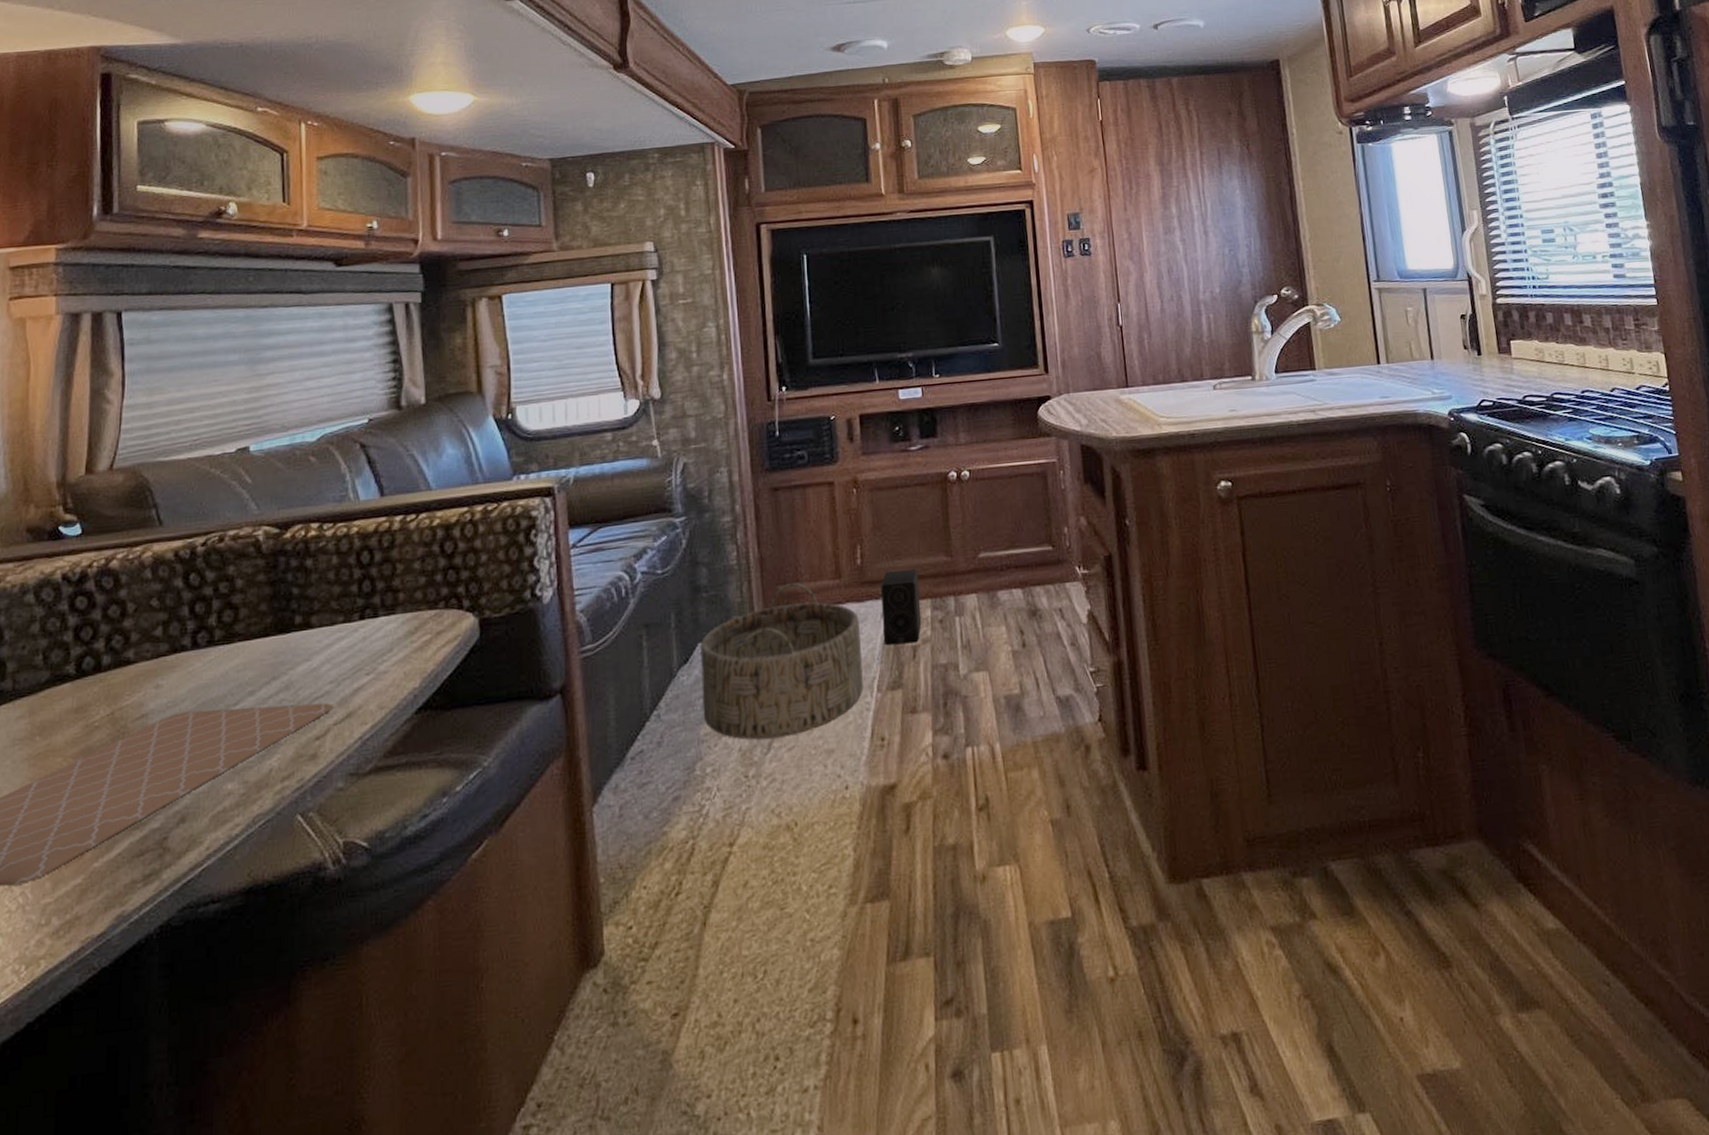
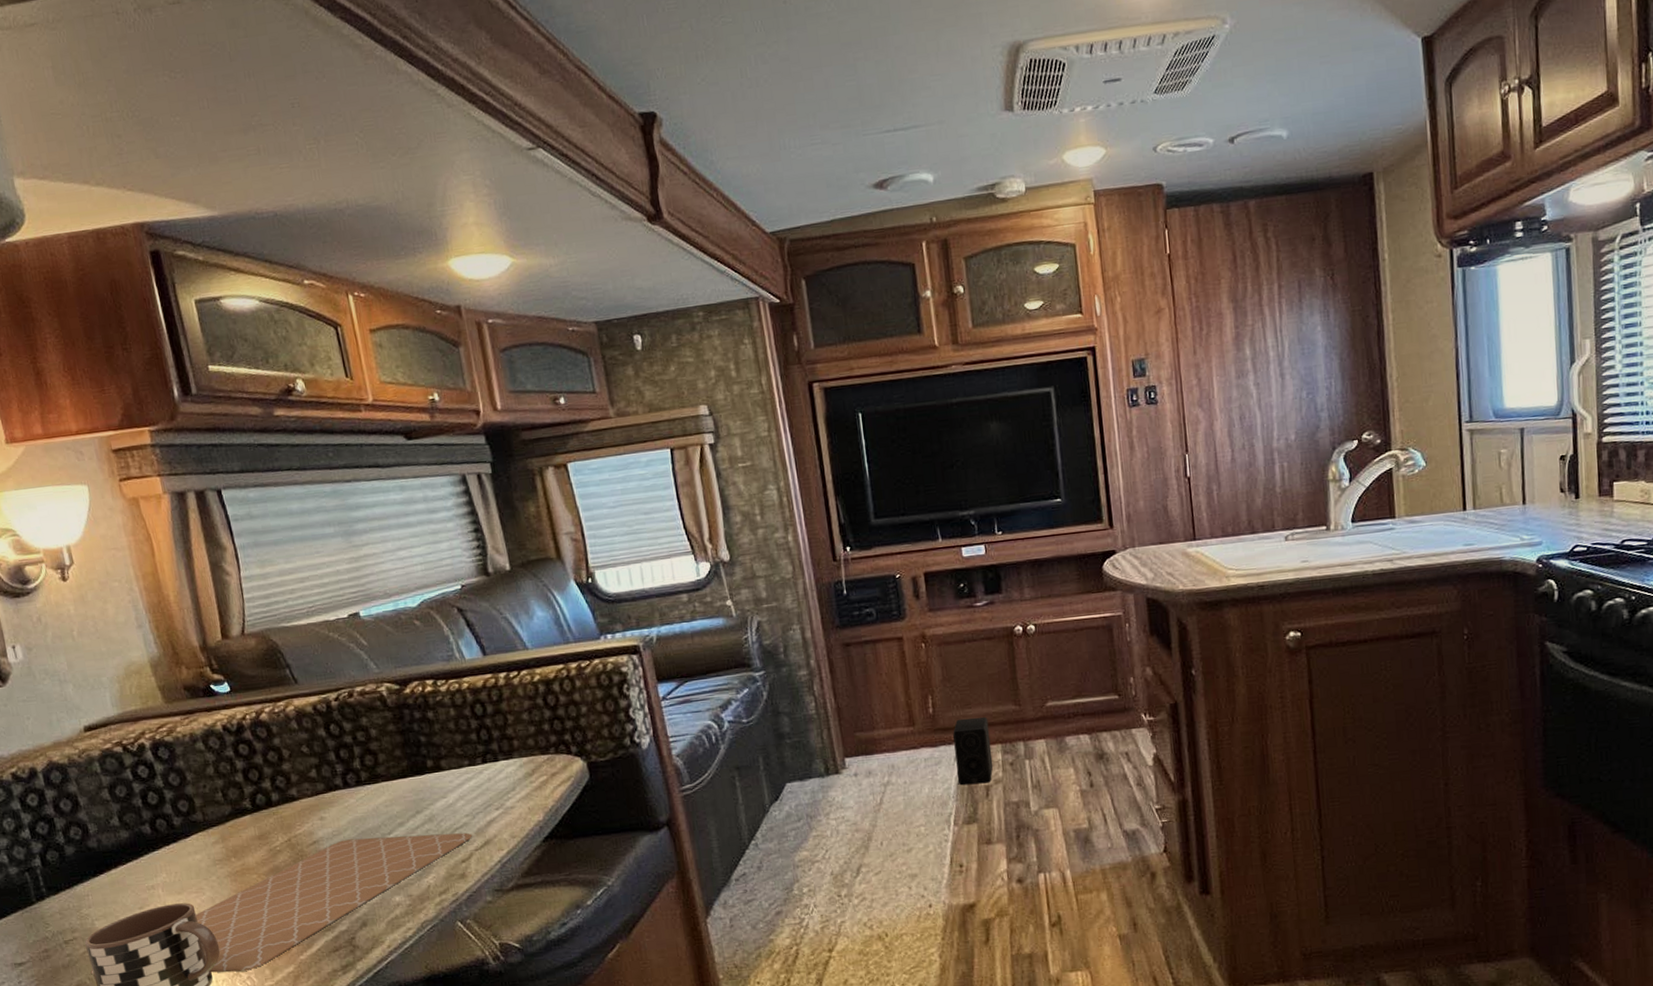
basket: present [700,583,864,740] -> none [788,730,941,865]

